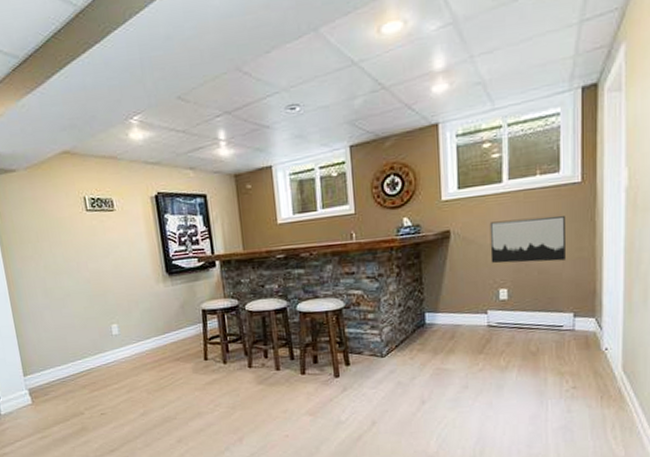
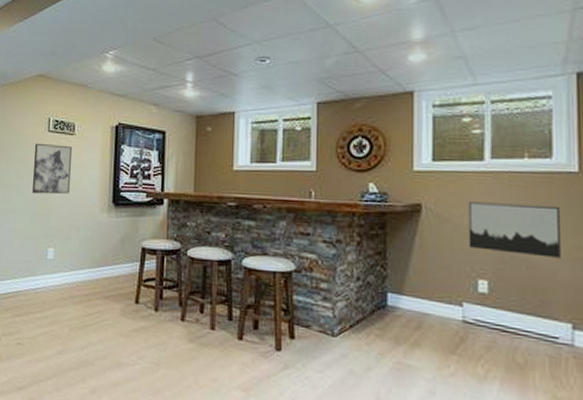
wall art: none [75,223,122,276] -> present [32,143,73,194]

